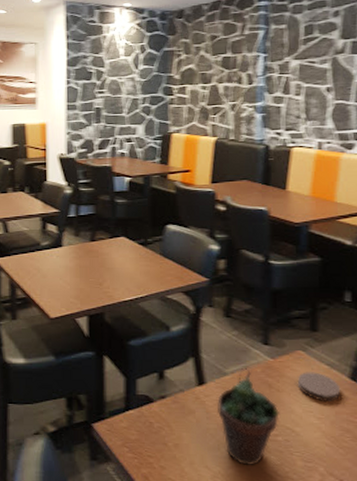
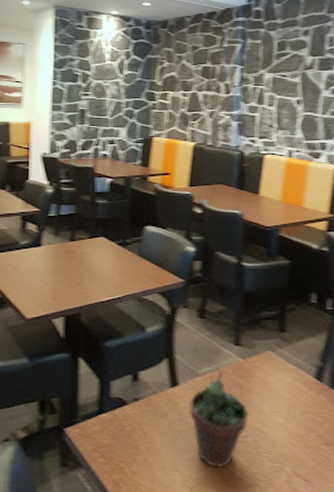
coaster: present [297,372,341,401] -> none [266,372,307,401]

